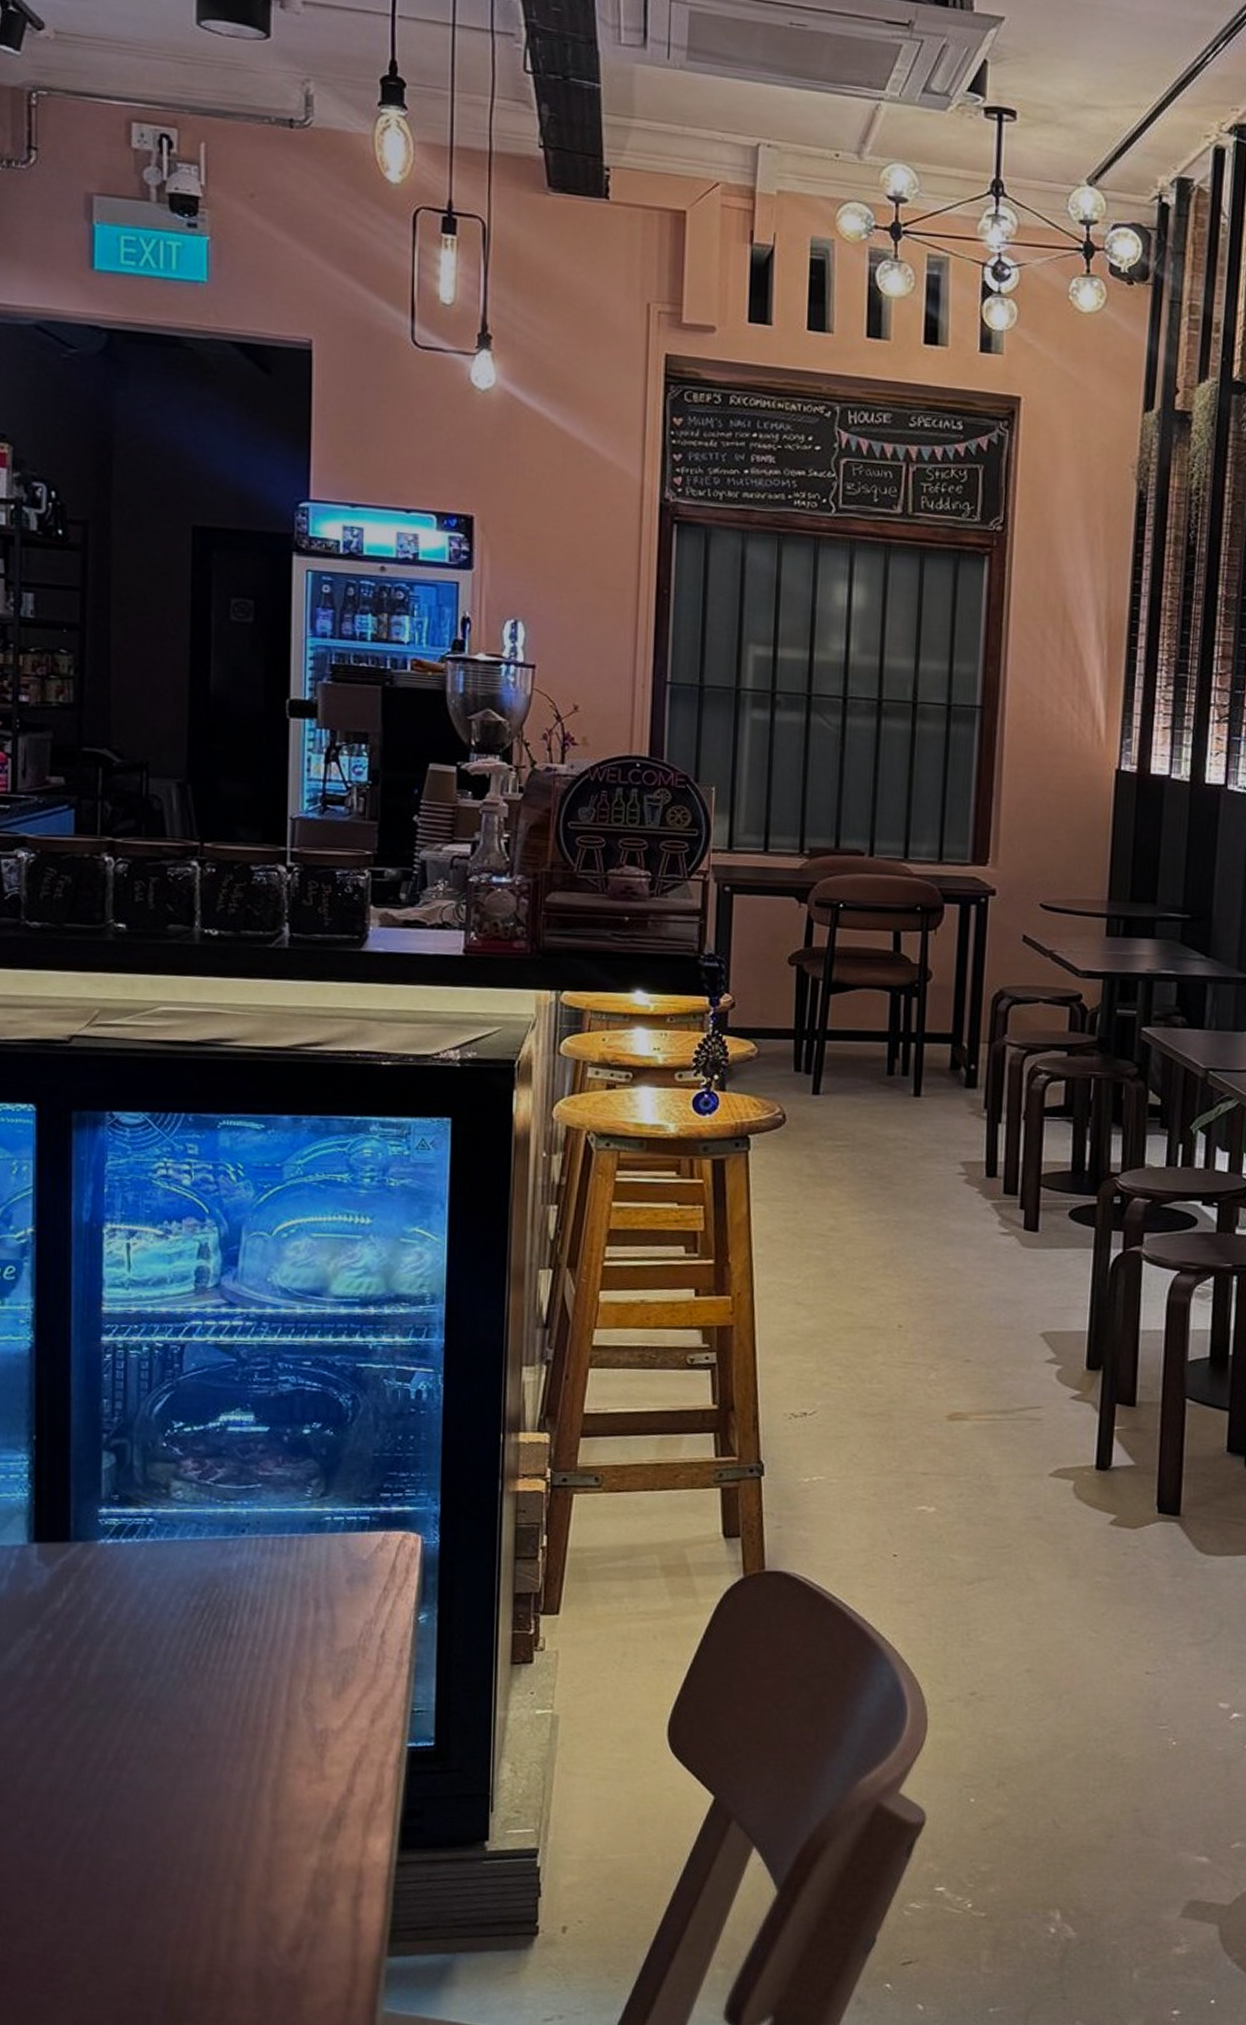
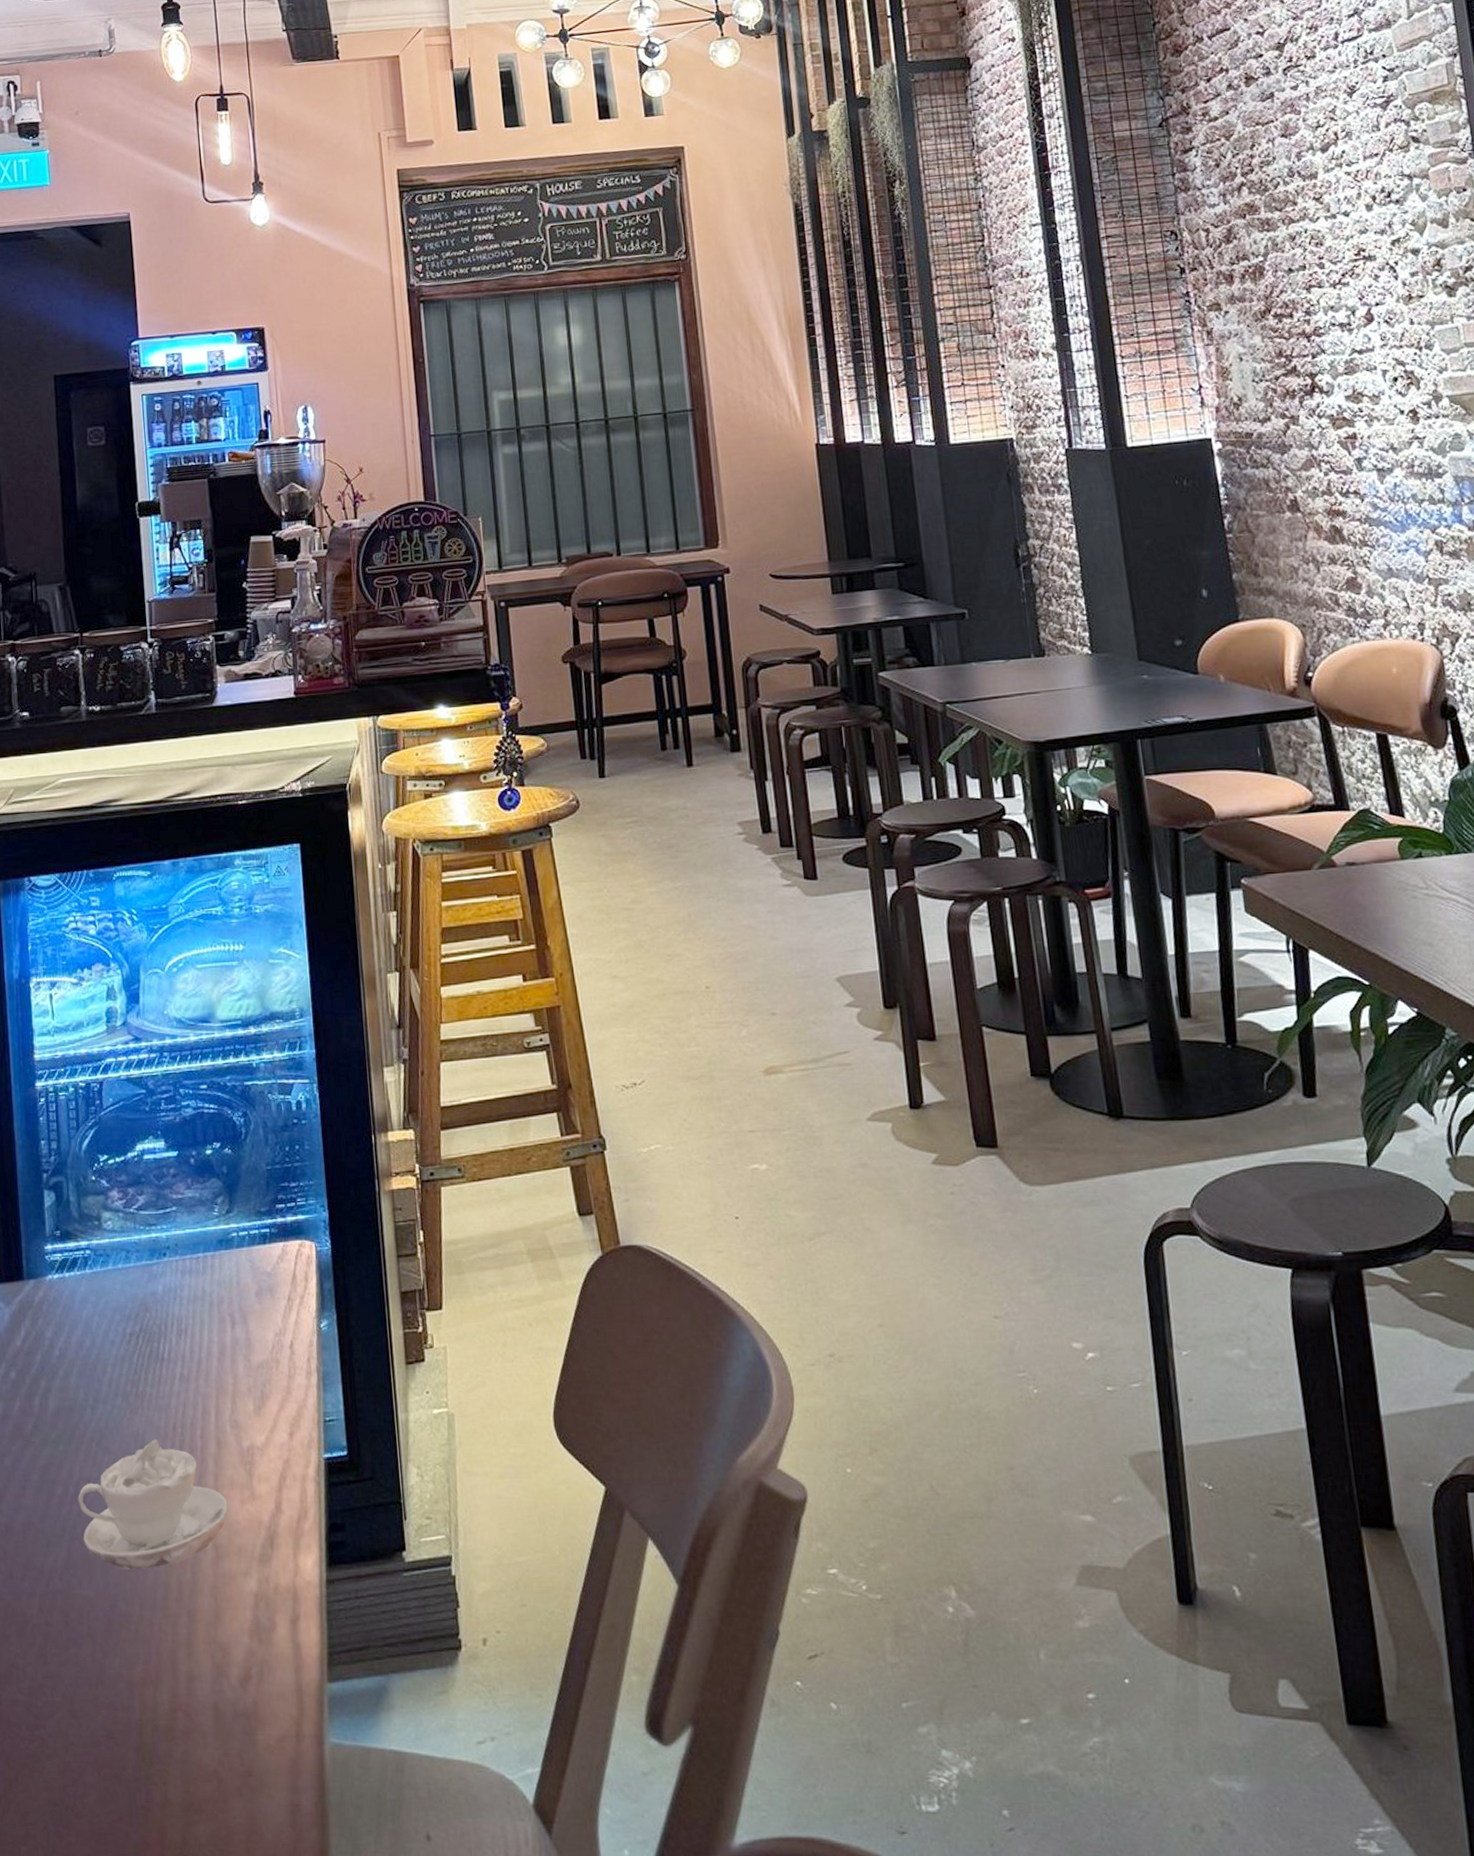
teacup: none [117,1714,292,1839] -> present [78,1439,228,1570]

